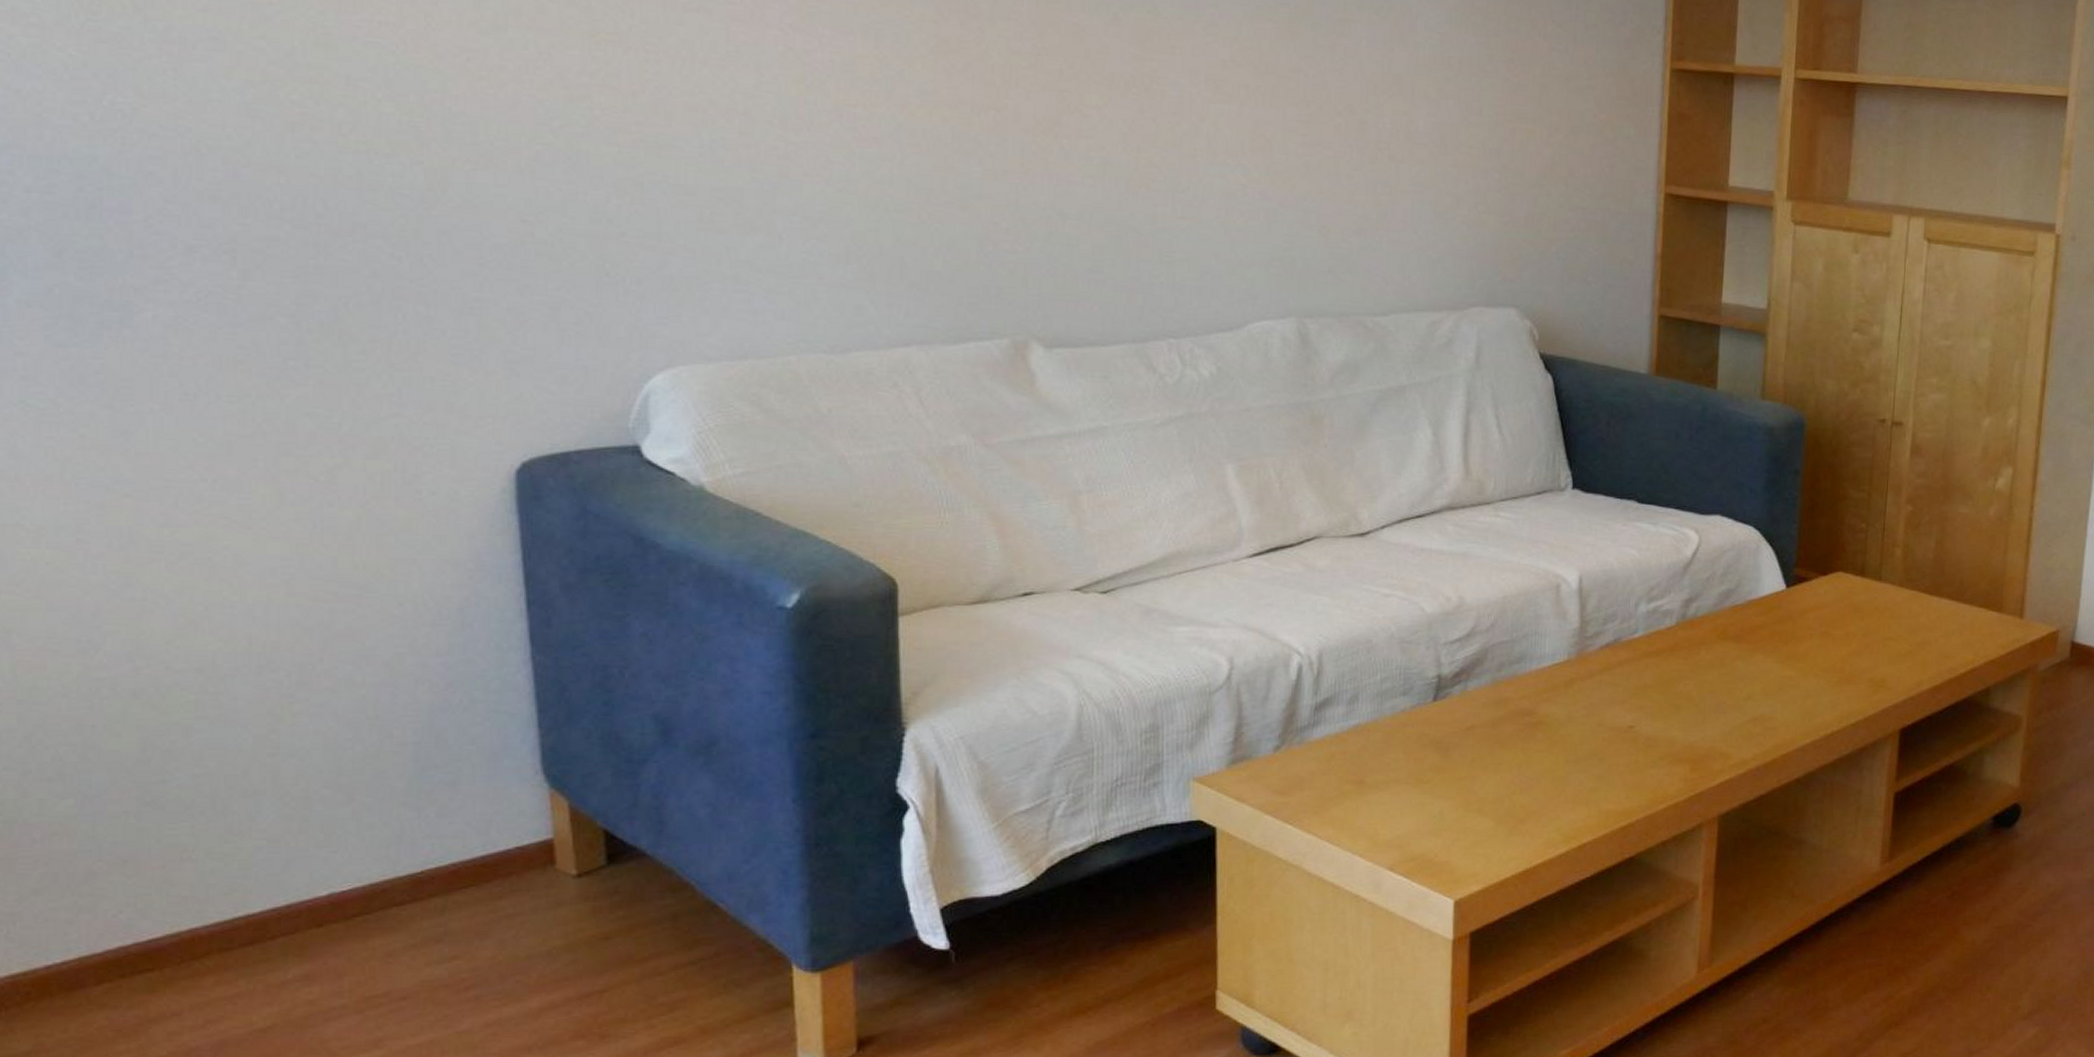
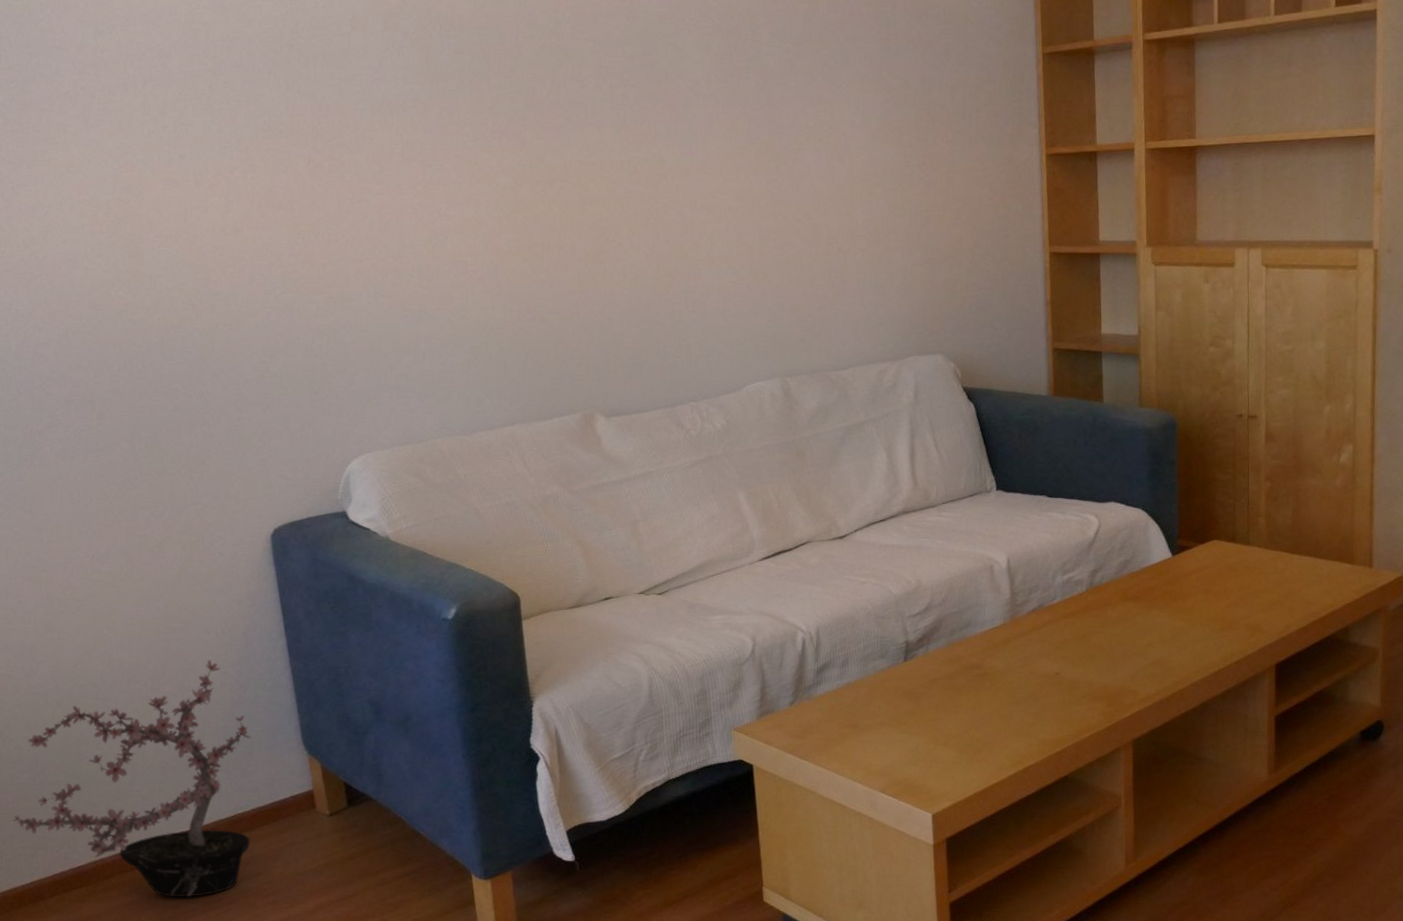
potted plant: none [39,644,459,989] -> present [13,660,251,898]

